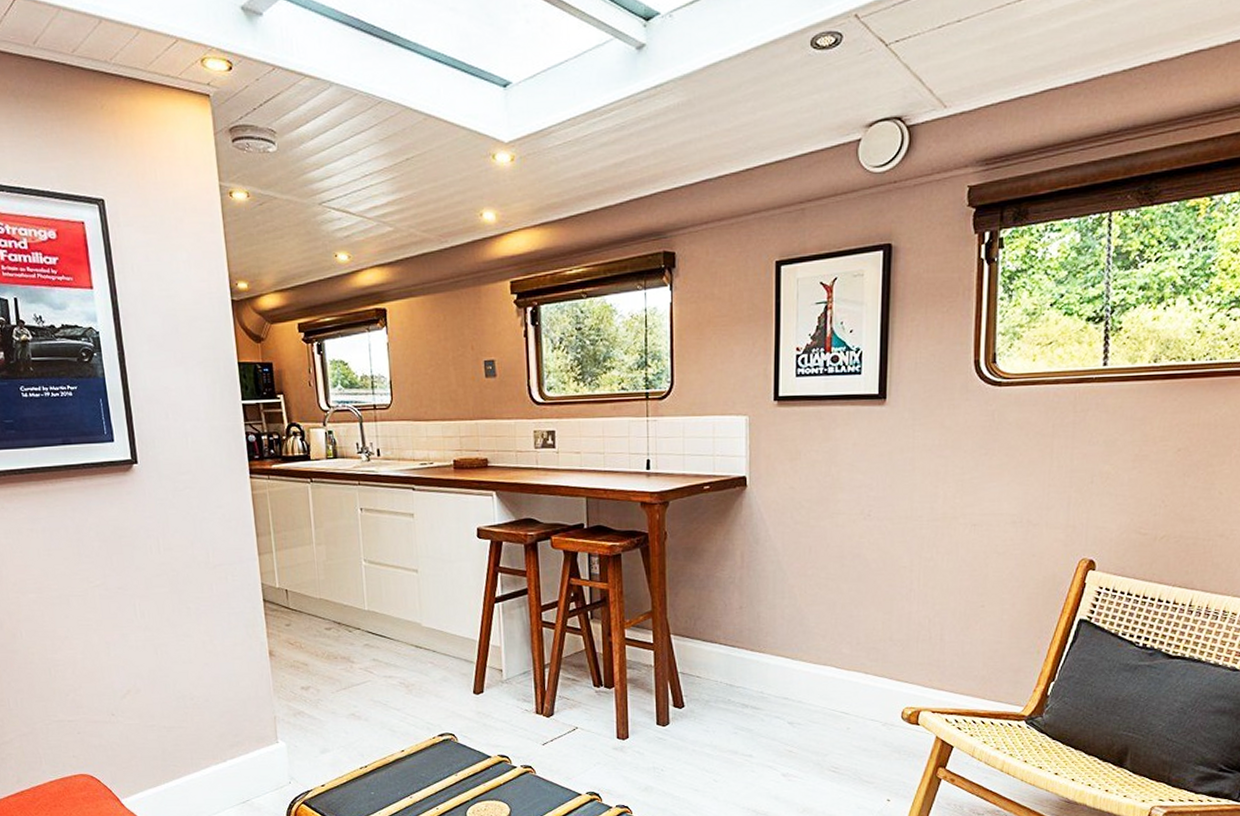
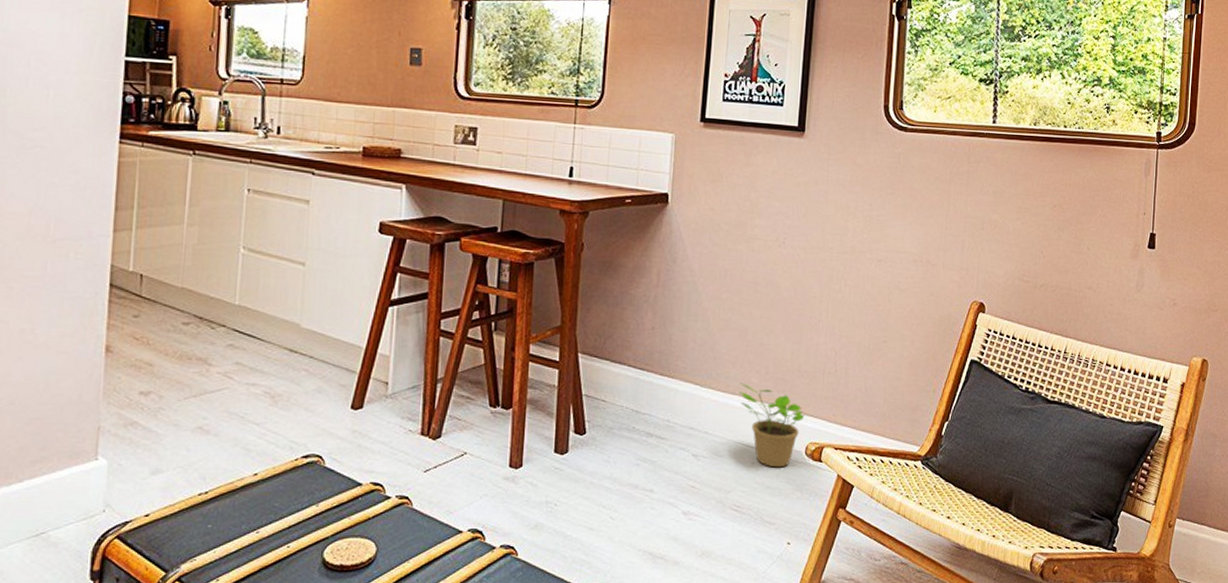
potted plant: none [830,654,900,732] -> present [739,382,805,468]

